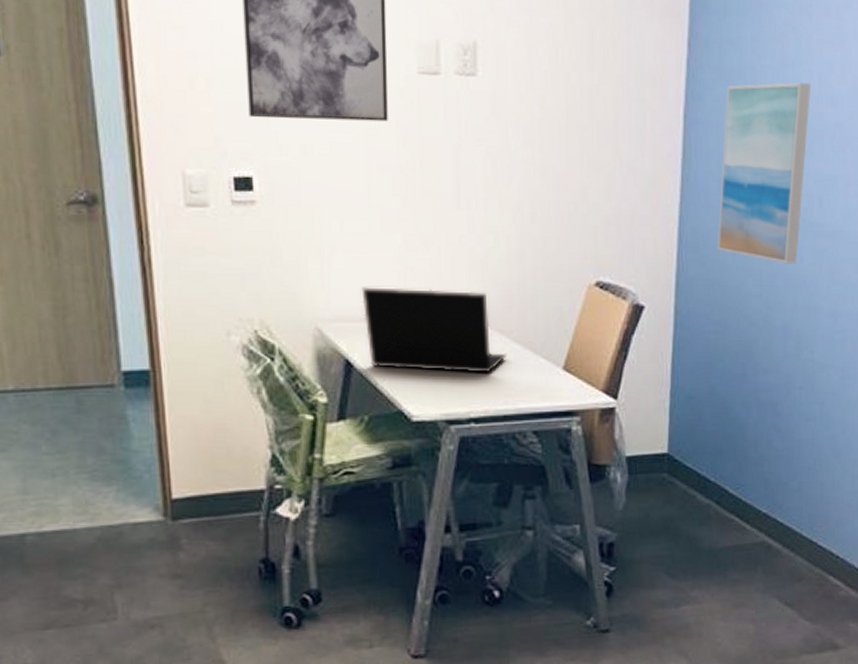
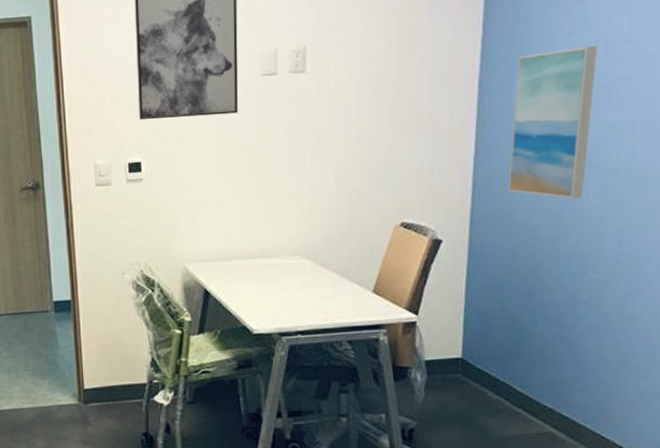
laptop: present [361,287,507,373] -> none [217,235,327,297]

